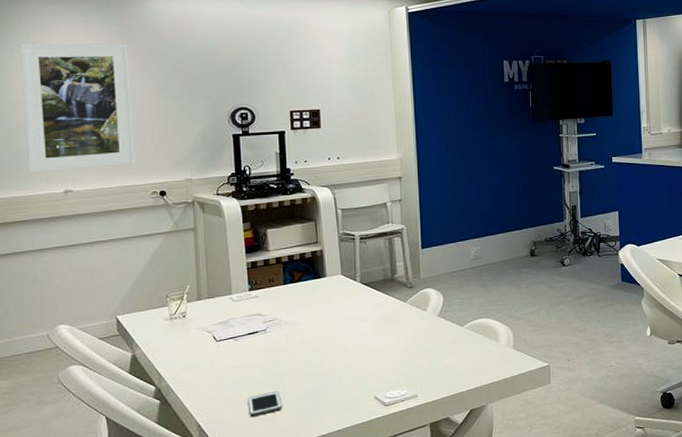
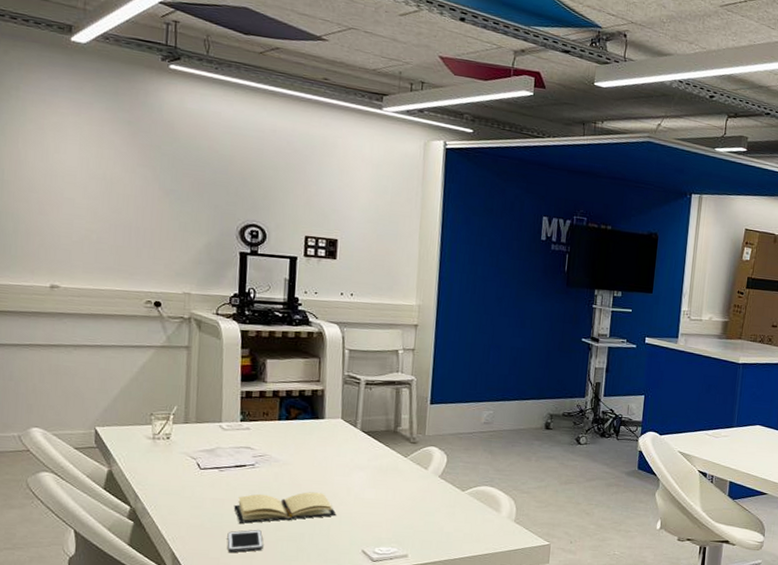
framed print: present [20,43,135,173] -> none [12,117,135,268]
book: none [251,347,347,387] -> present [234,492,337,523]

